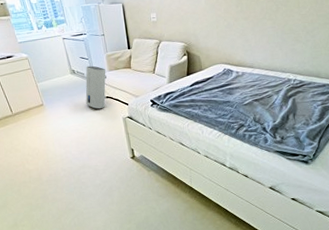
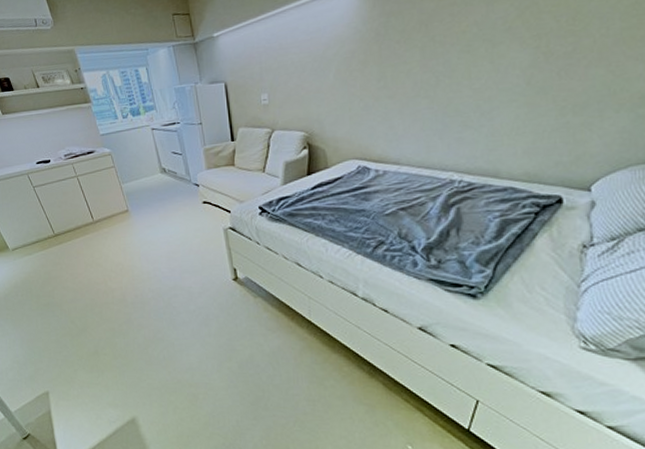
water heater: present [85,65,107,109] -> none [178,162,205,218]

